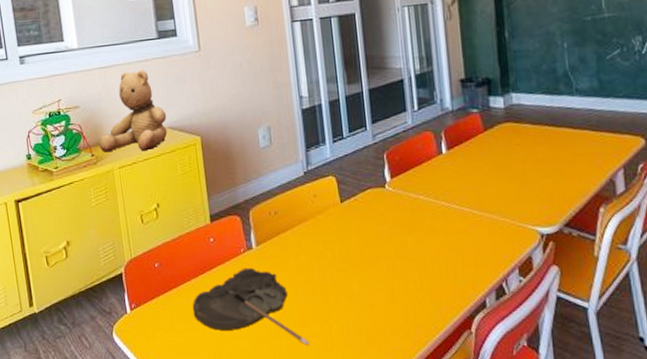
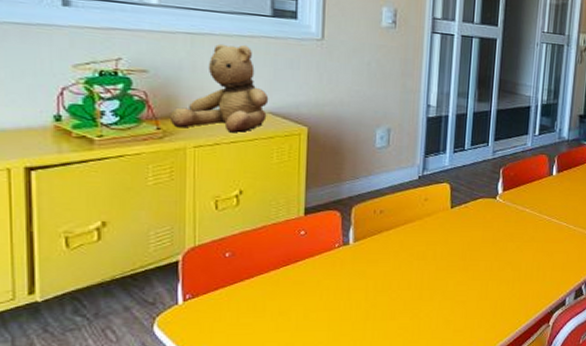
paint palette: present [192,267,309,346] -> none [266,262,395,338]

